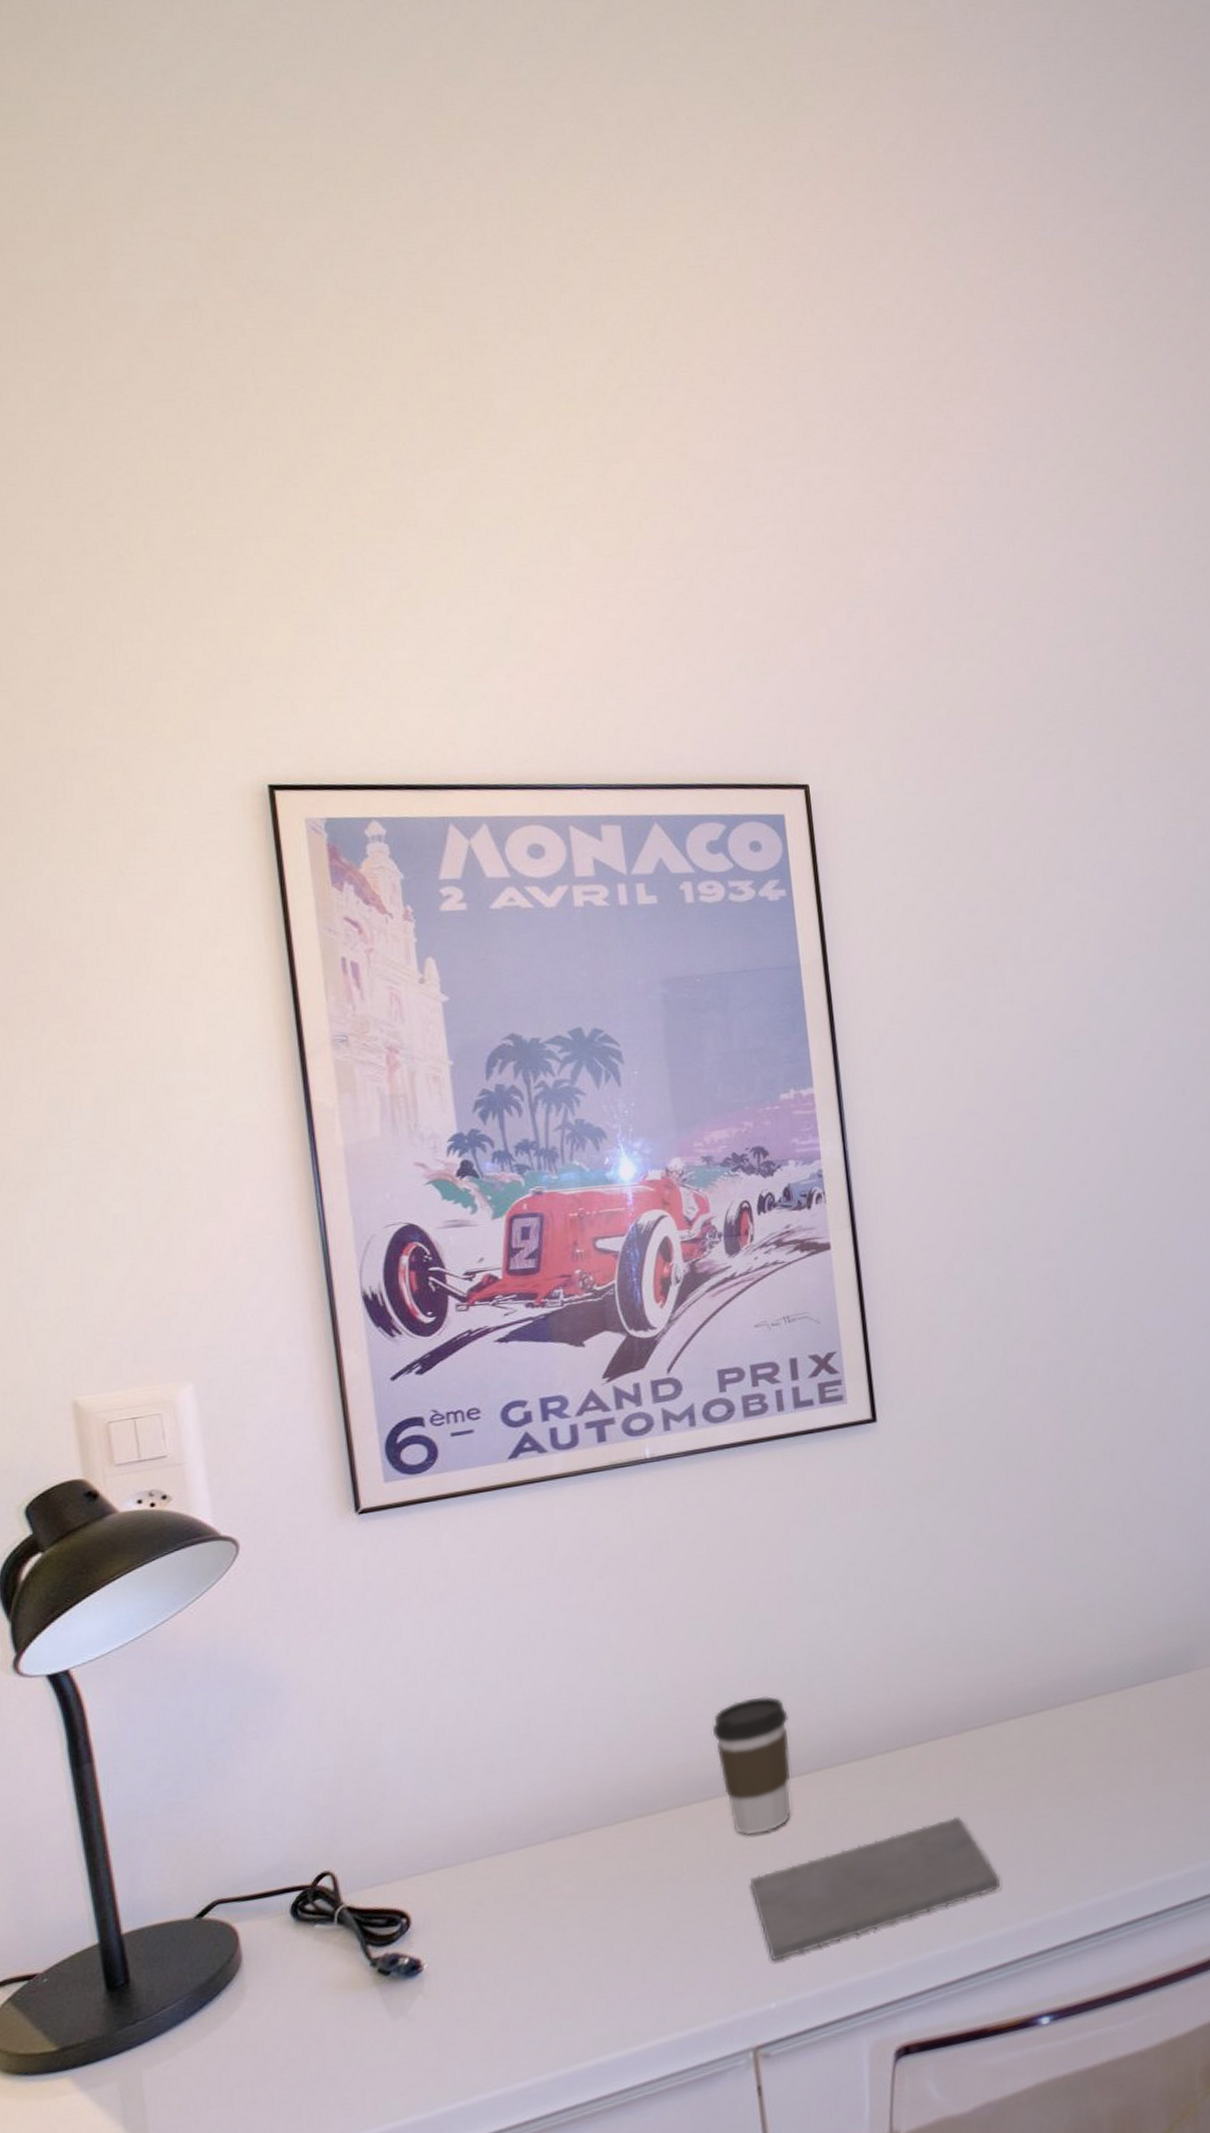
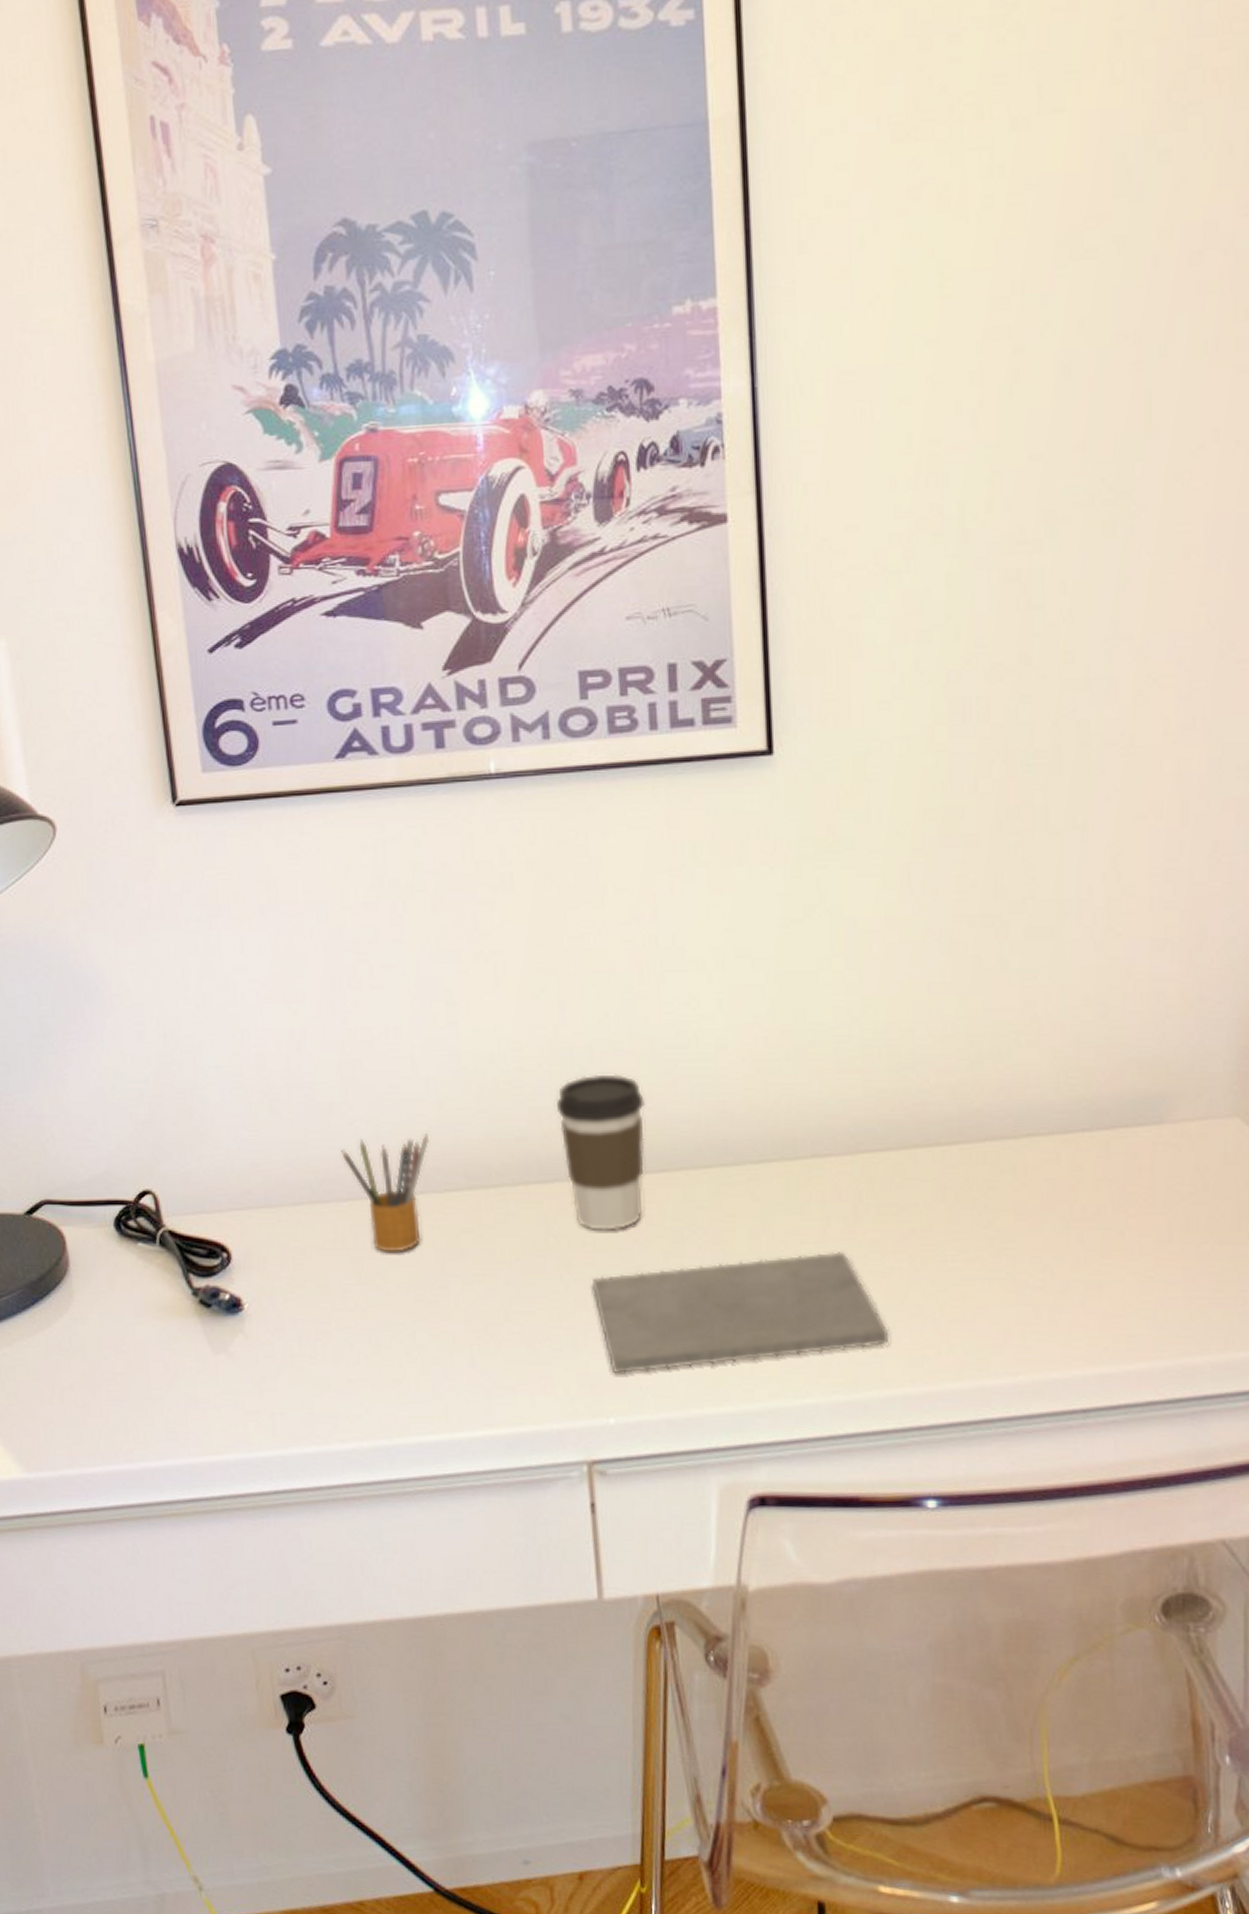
pencil box: none [518,1774,601,1890] -> present [341,1134,430,1253]

